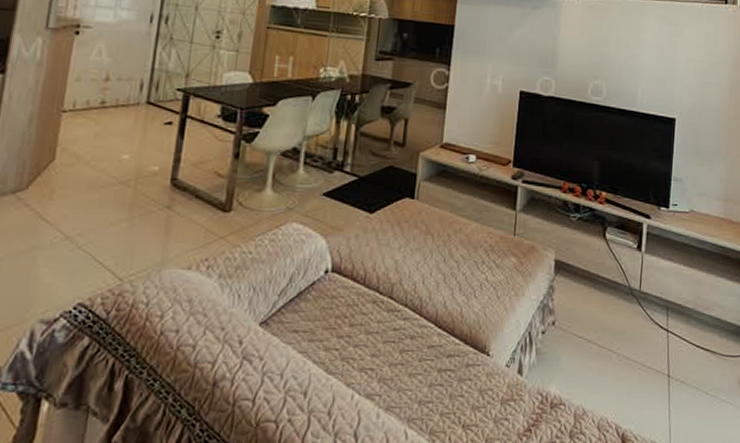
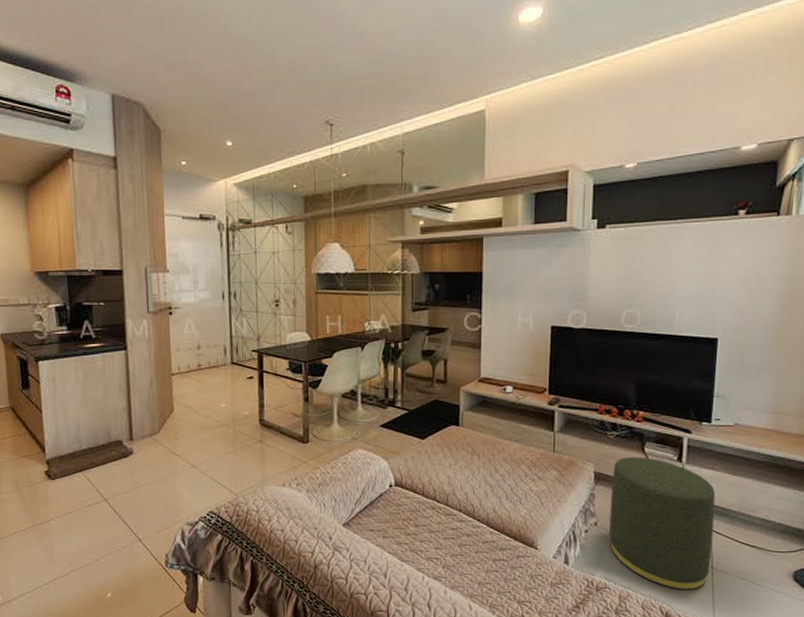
ottoman: none [567,244,673,405] -> present [609,457,716,590]

